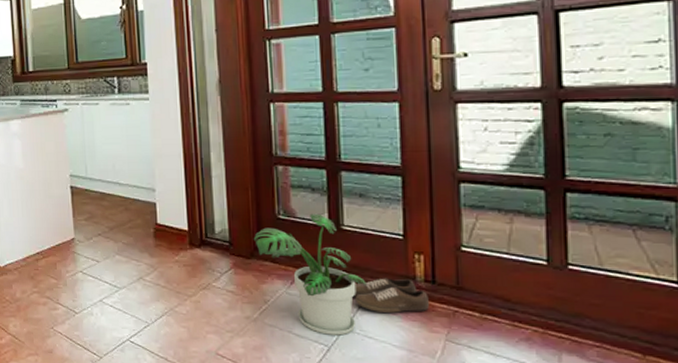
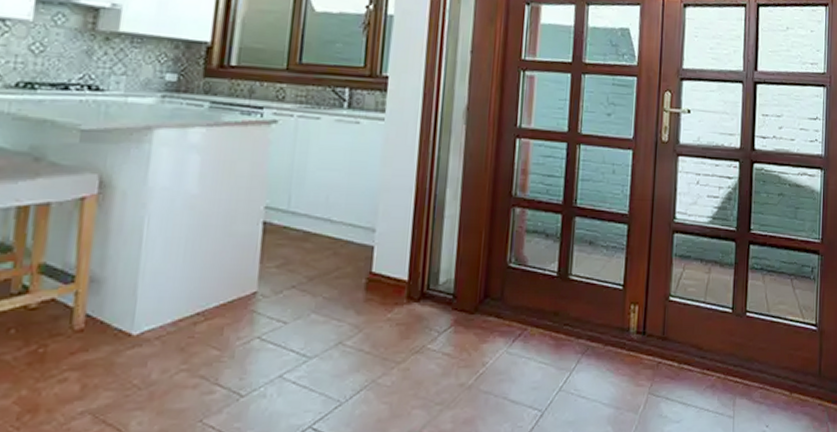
potted plant: present [254,213,366,336] -> none [481,261,586,398]
shoe: present [354,278,430,313] -> none [573,330,639,368]

